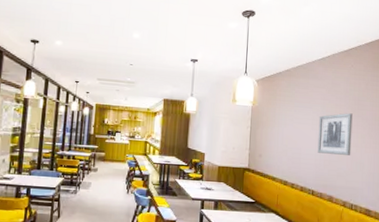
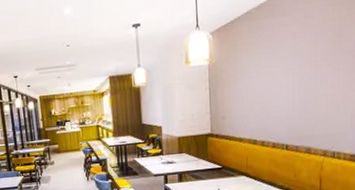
wall art: present [317,113,353,155] -> none [289,48,332,103]

